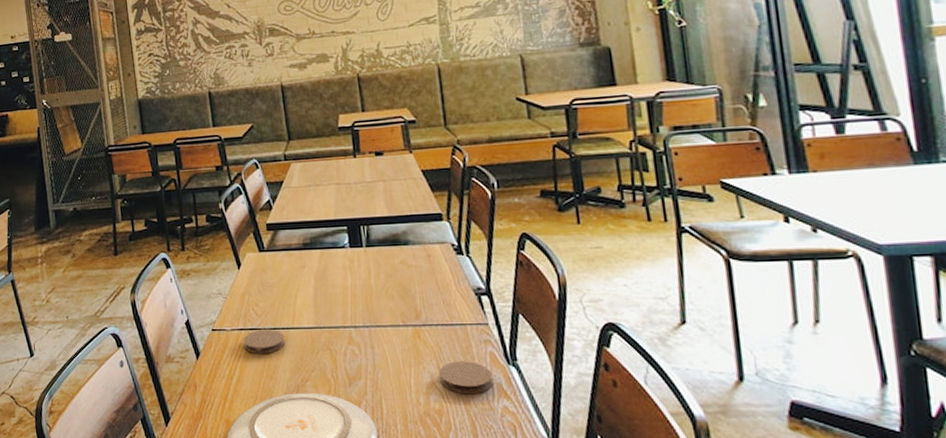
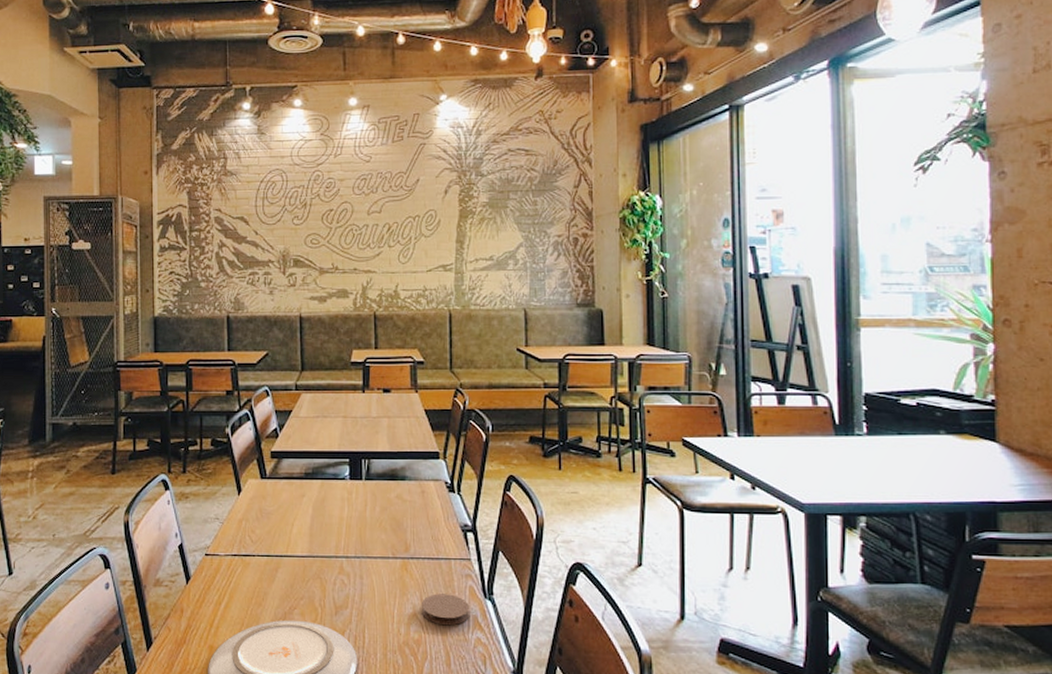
coaster: present [243,328,286,354] -> none [235,555,278,581]

